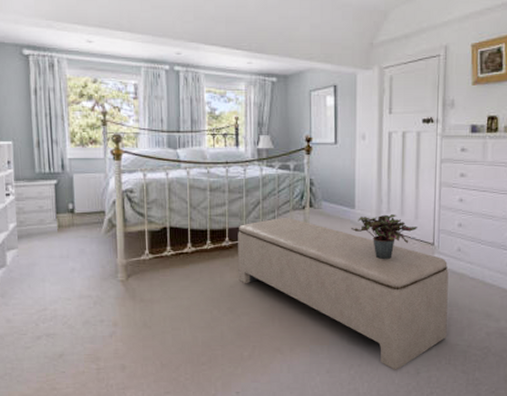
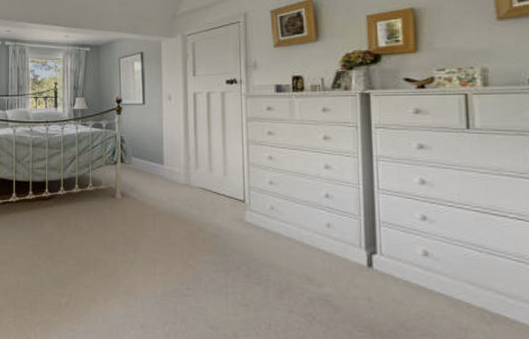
bench: present [238,218,449,370] -> none [56,172,264,331]
potted plant: present [350,214,418,260] -> none [160,170,228,216]

